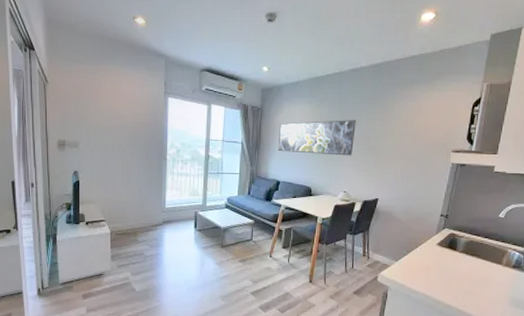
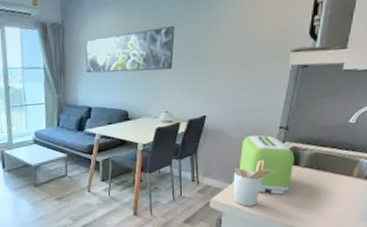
utensil holder: none [398,242,438,284] -> present [233,159,277,206]
toaster: none [405,219,453,275] -> present [240,135,295,195]

